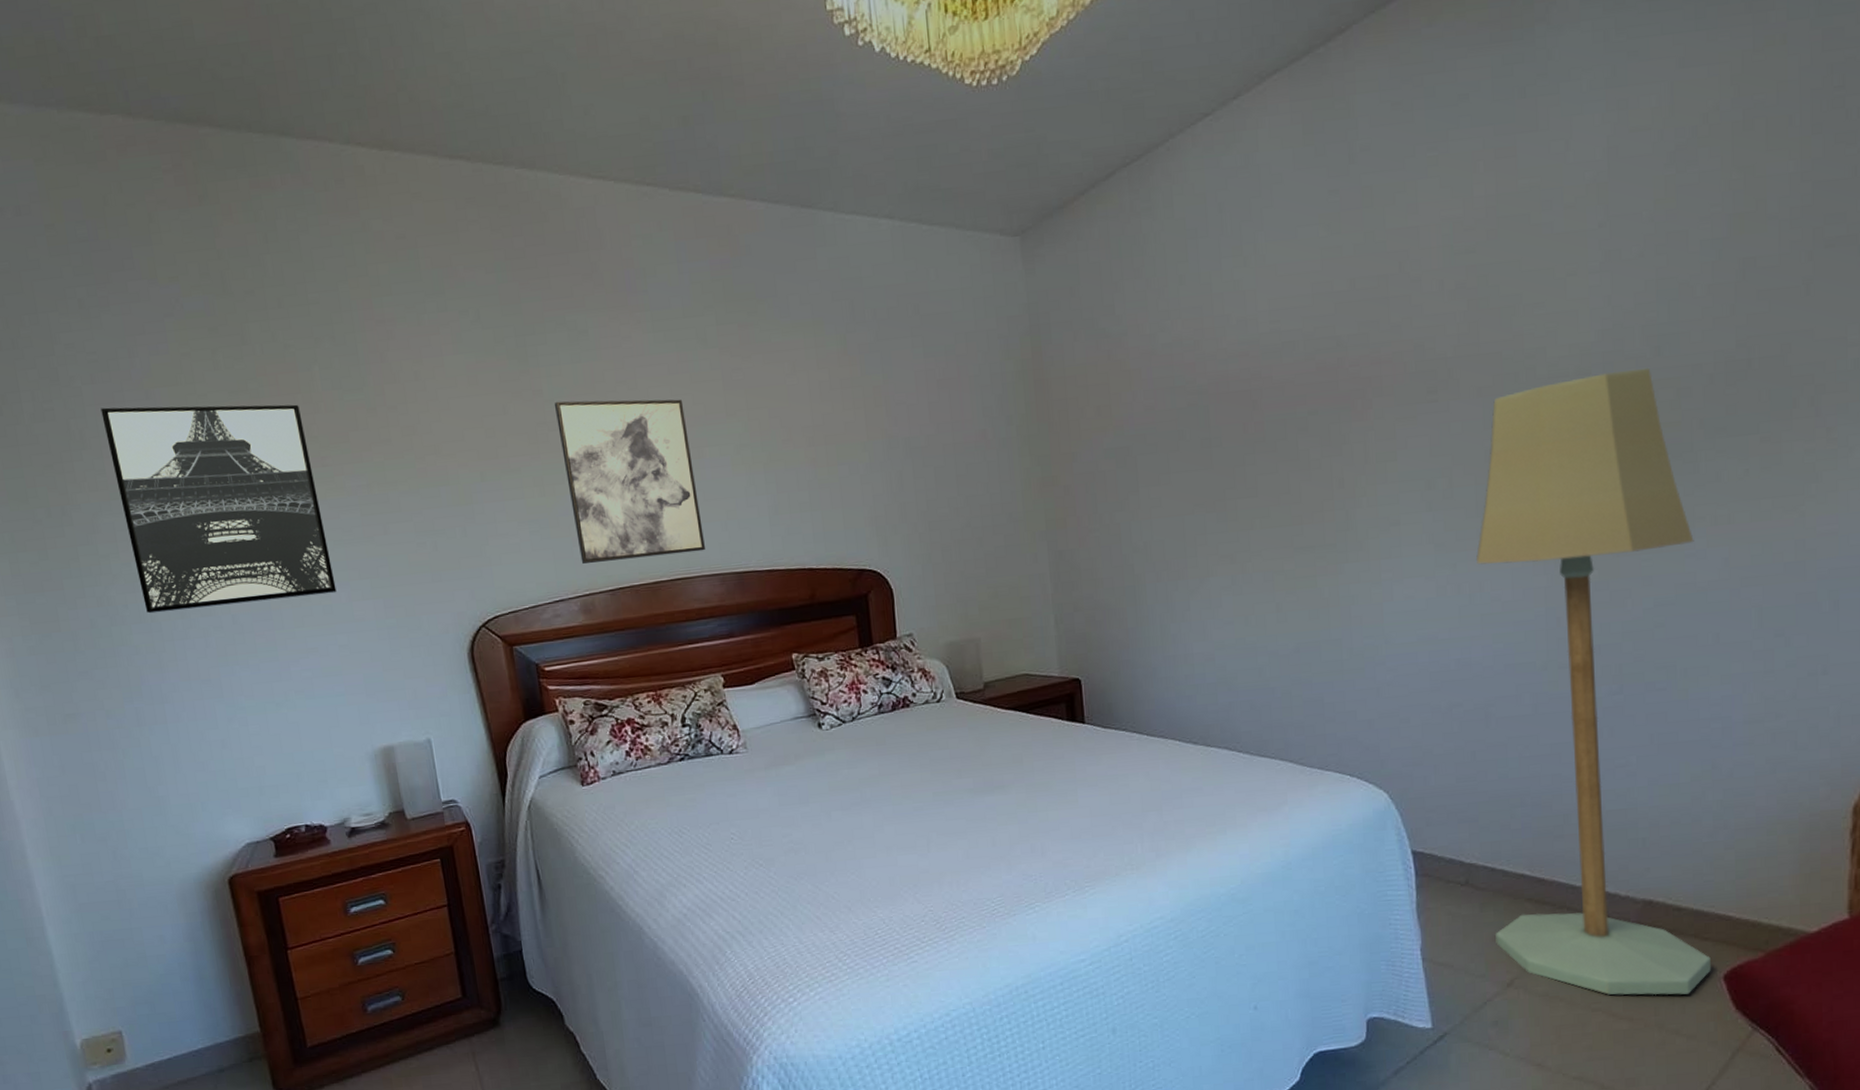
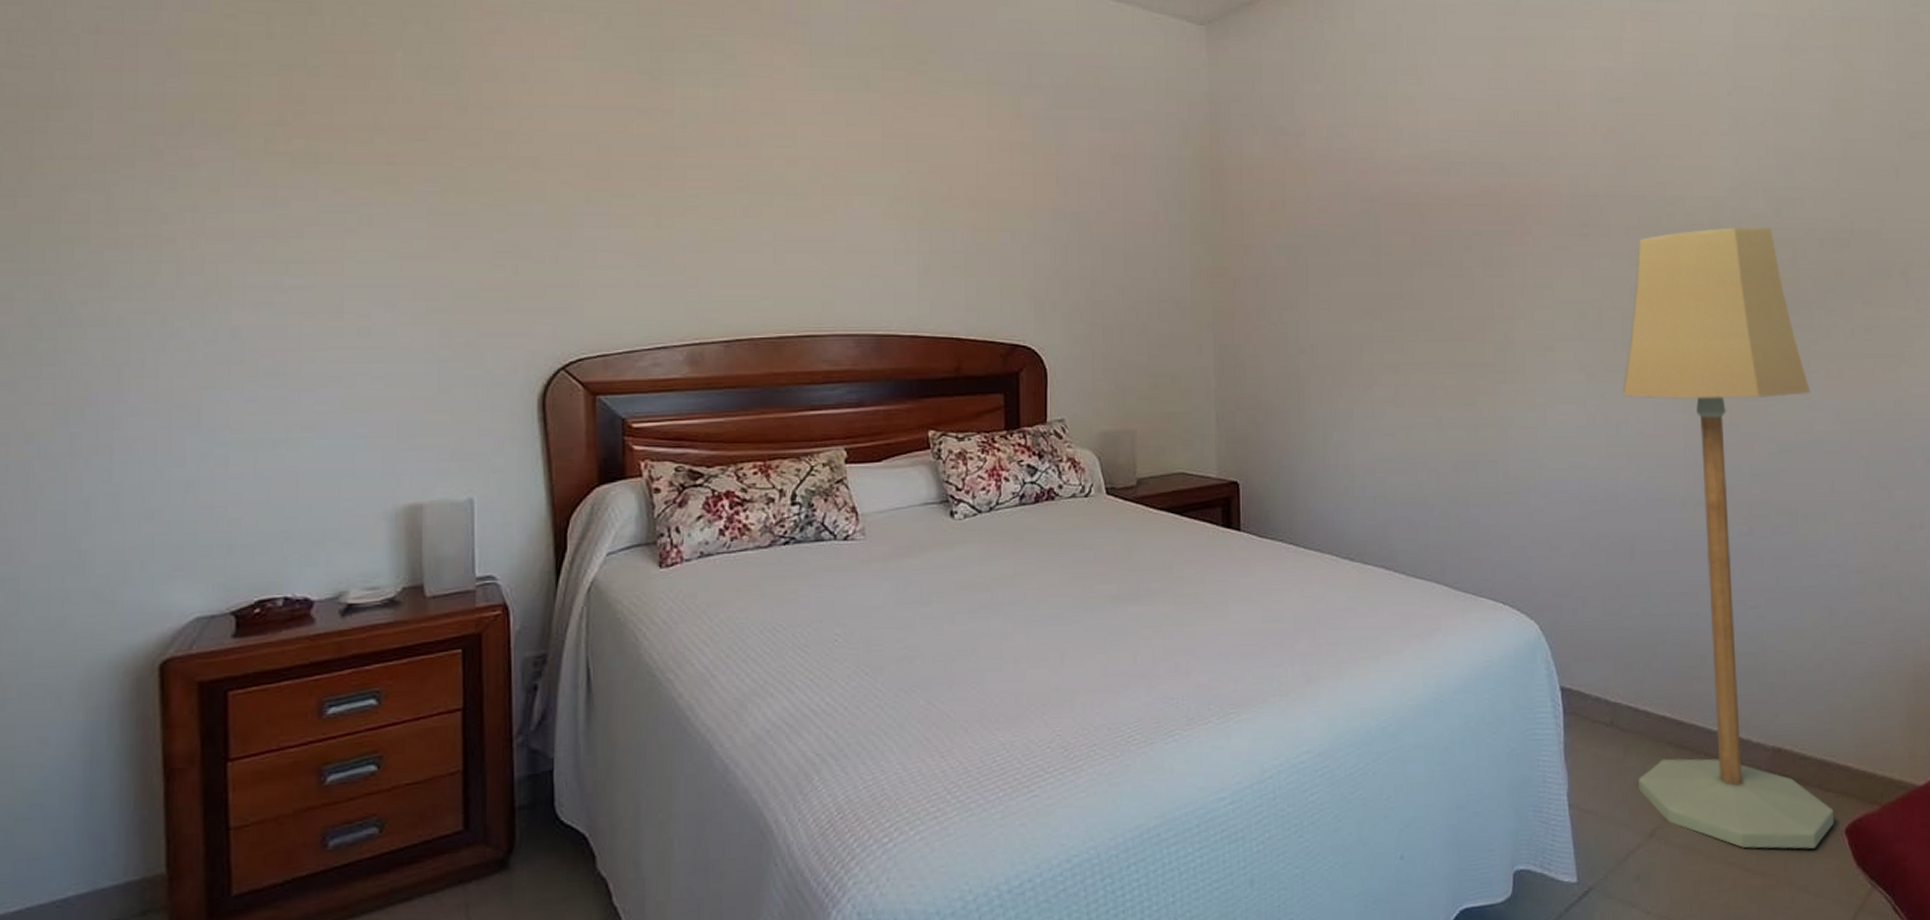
wall art: present [100,404,337,614] -> none [101,62,380,316]
wall art: present [555,399,705,564] -> none [687,126,842,308]

